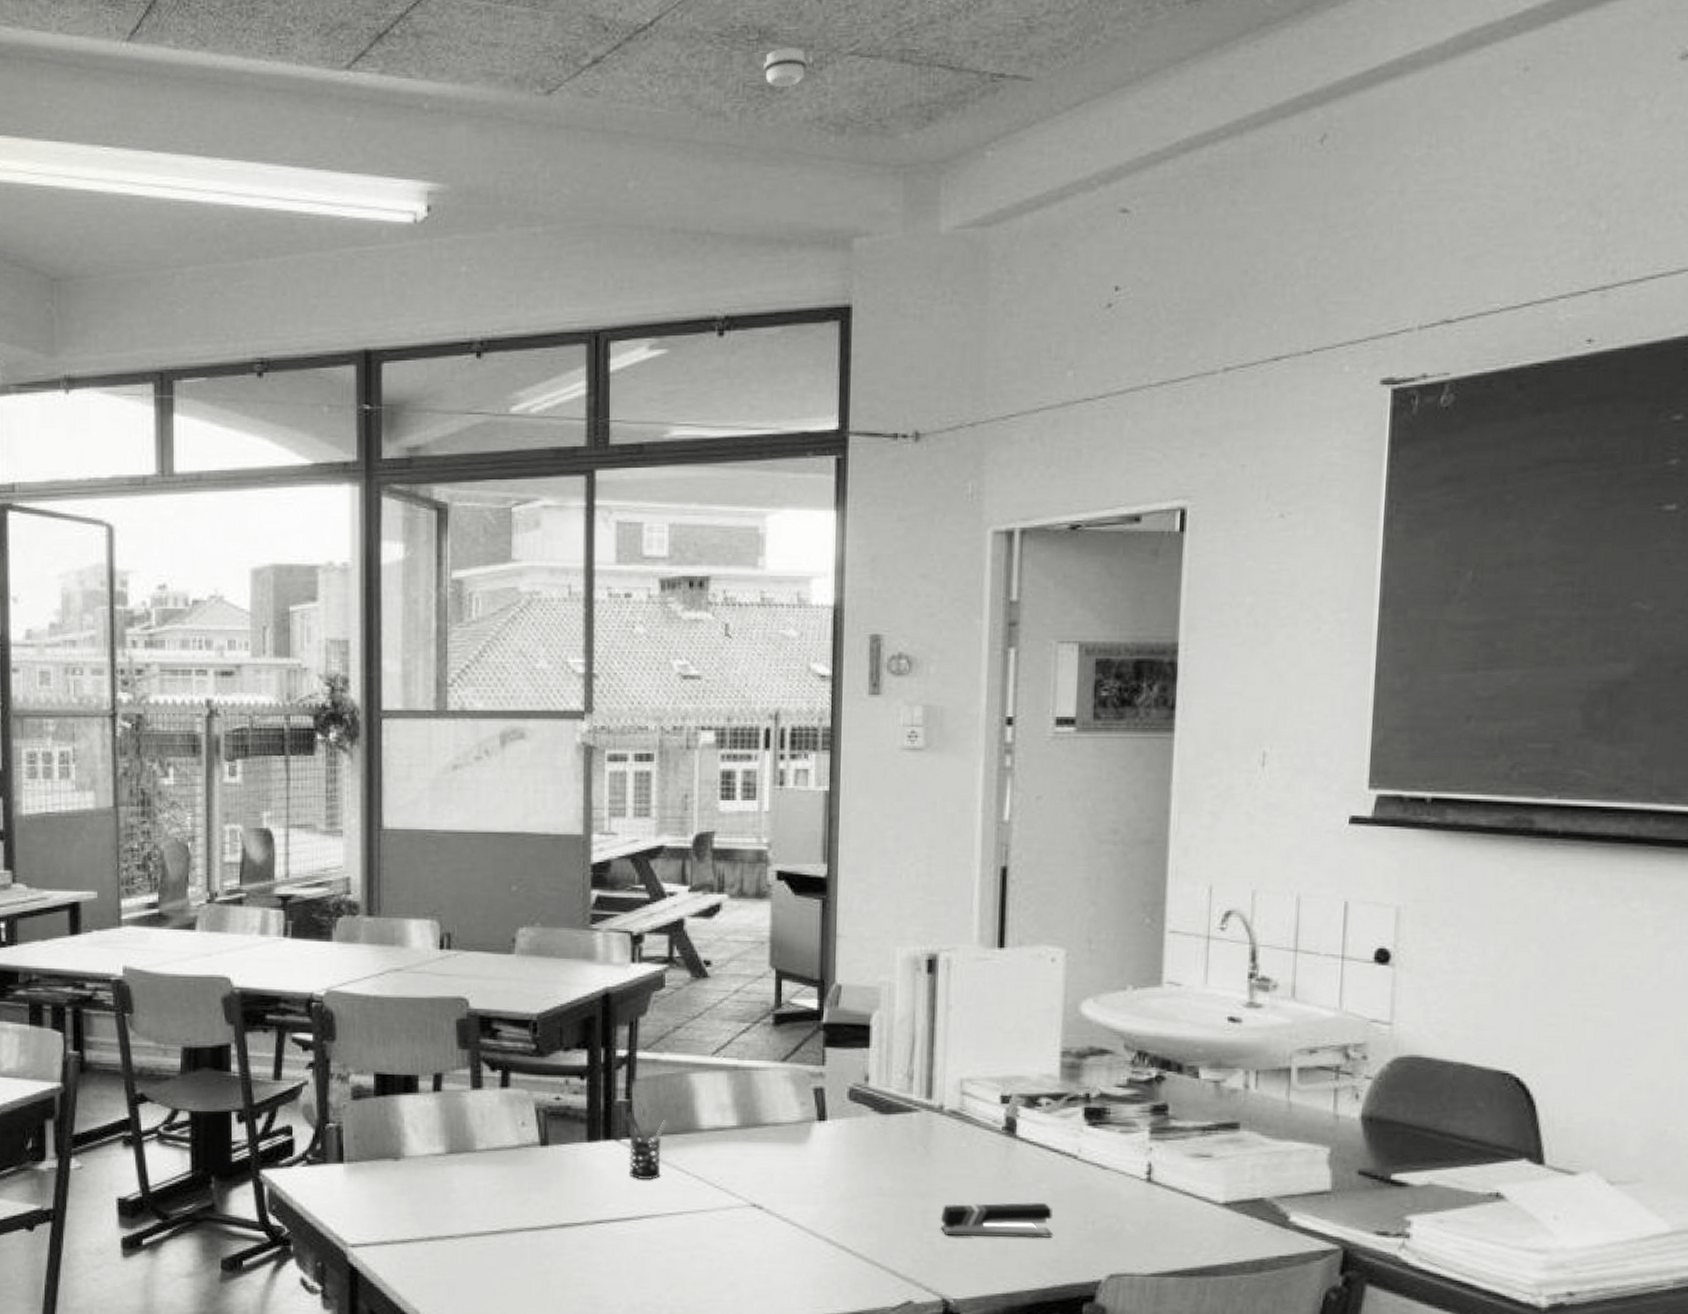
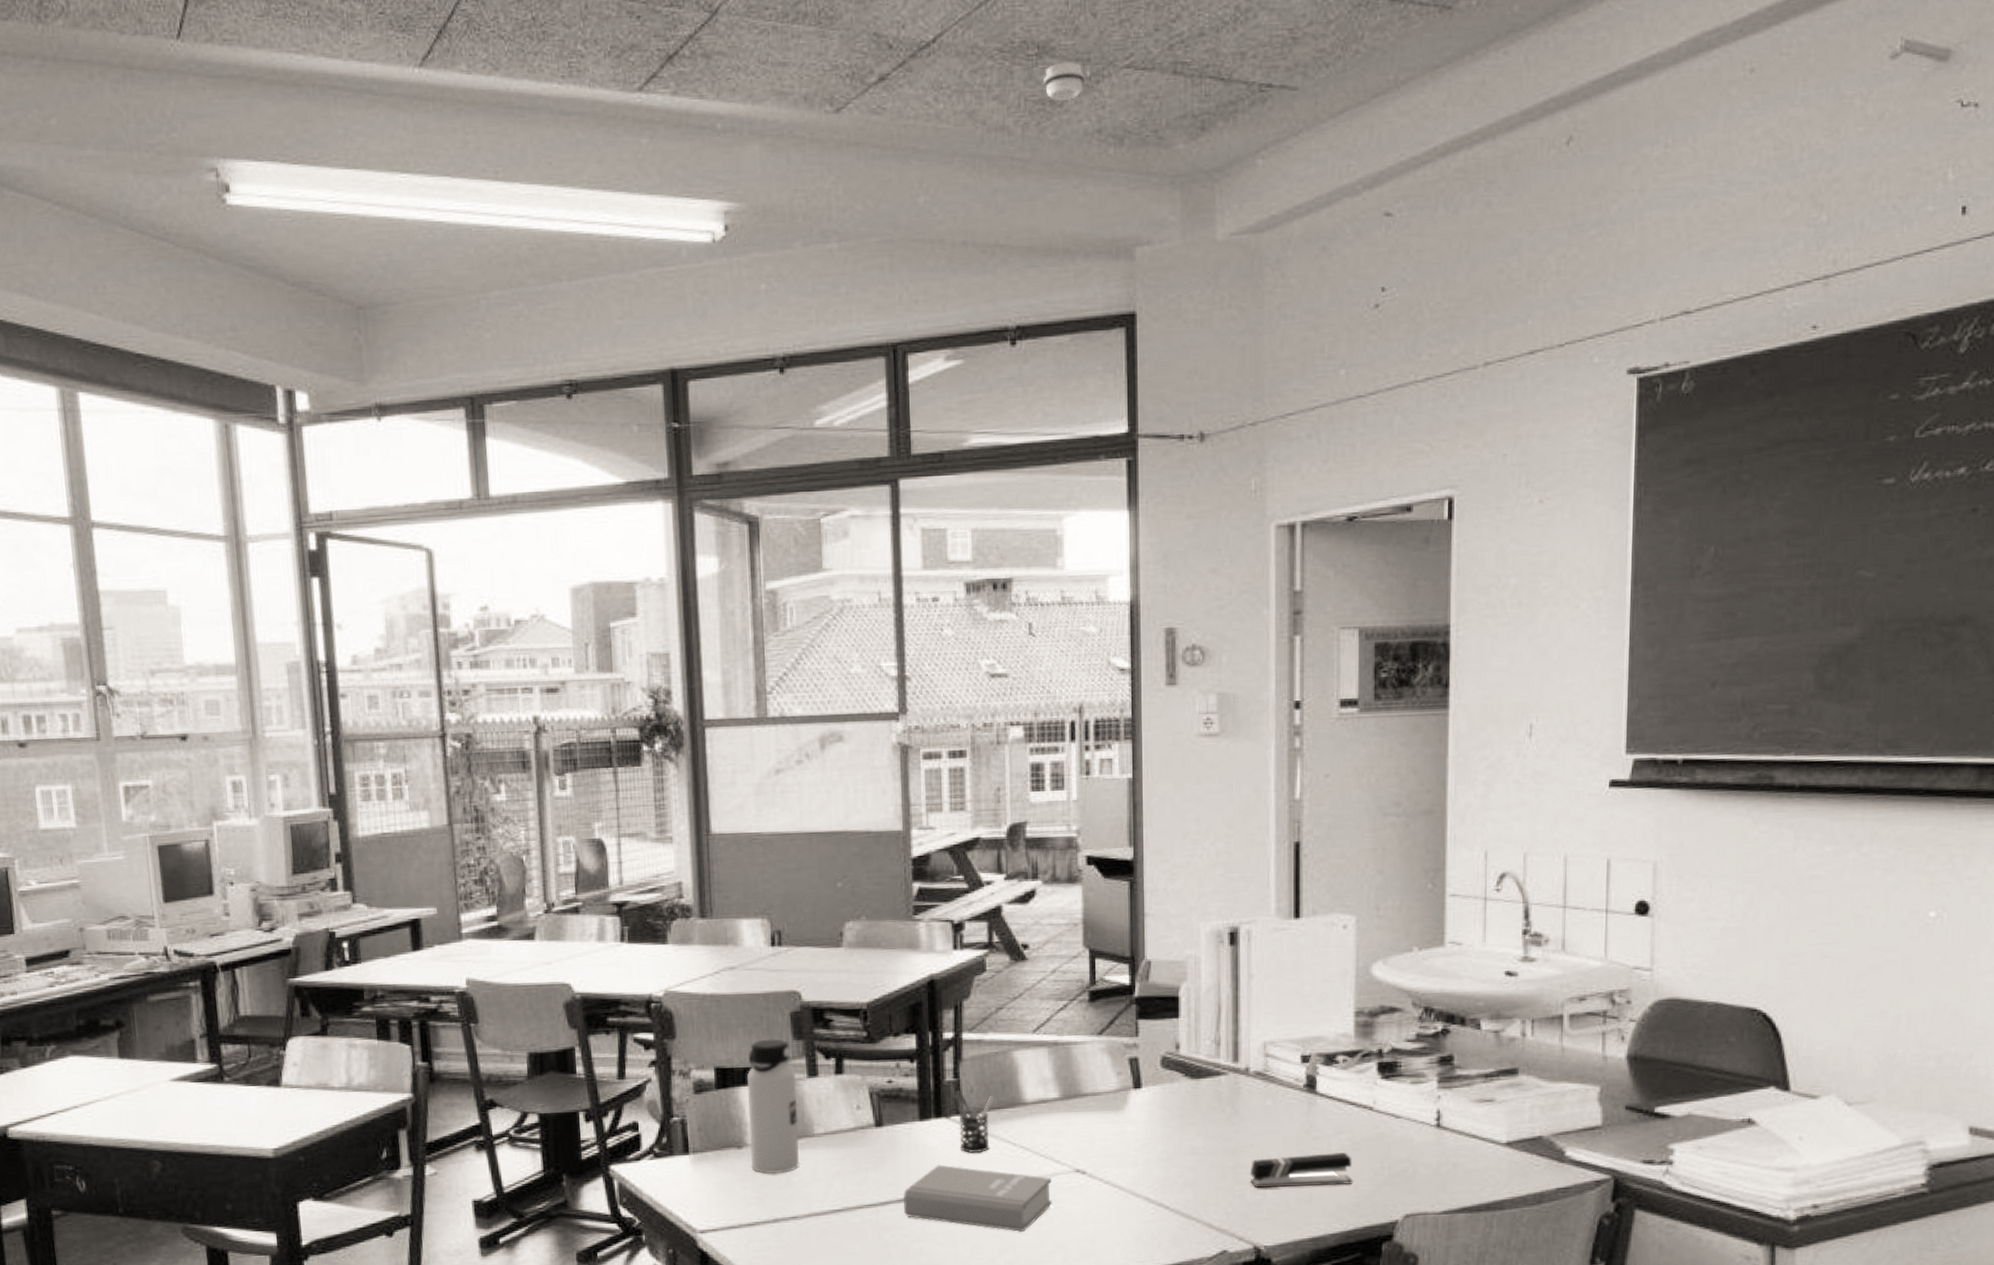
water bottle: none [408,1046,460,1189] -> present [747,1039,800,1174]
book: none [567,1190,725,1268] -> present [904,1164,1052,1233]

